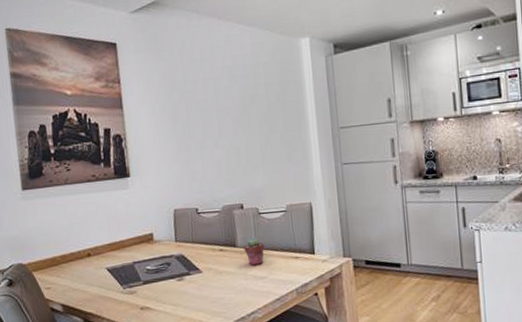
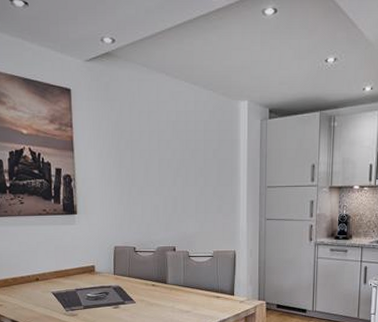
potted succulent: present [243,237,265,266] -> none [173,277,192,301]

